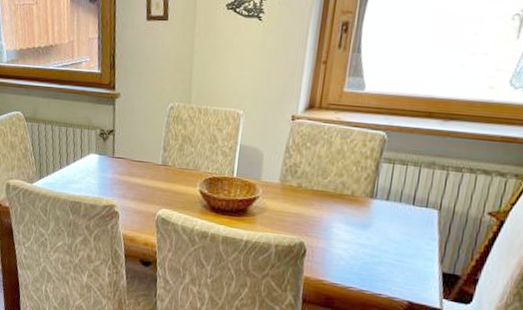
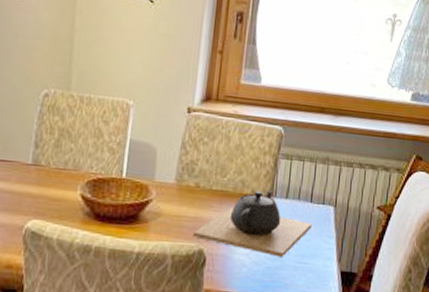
teapot: none [294,192,413,255] -> present [192,190,312,257]

